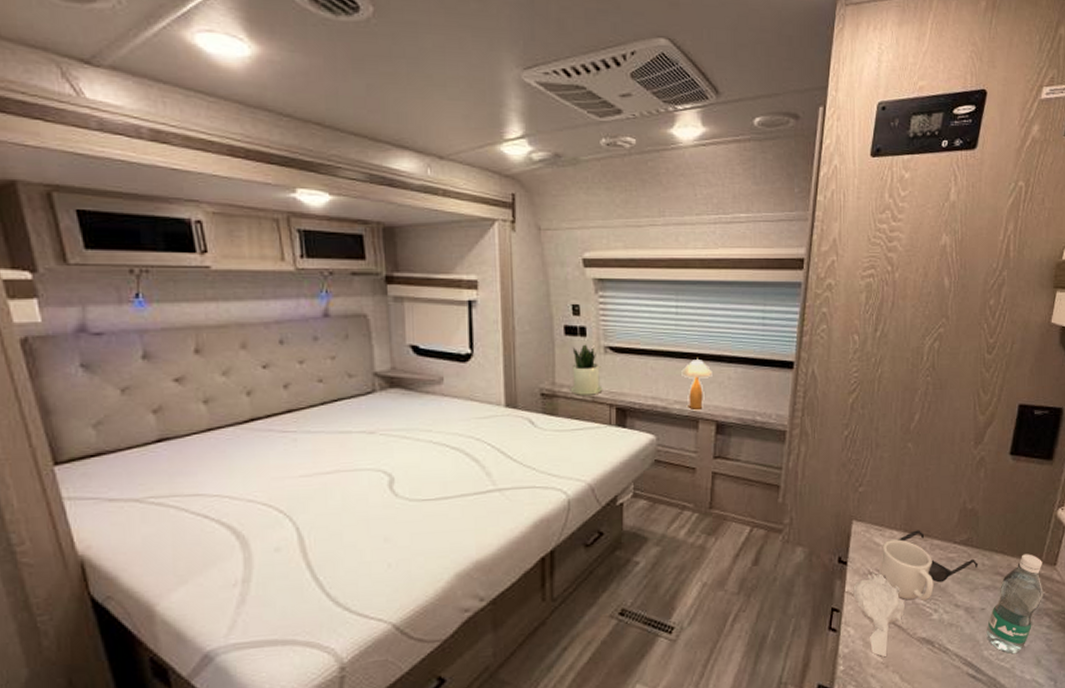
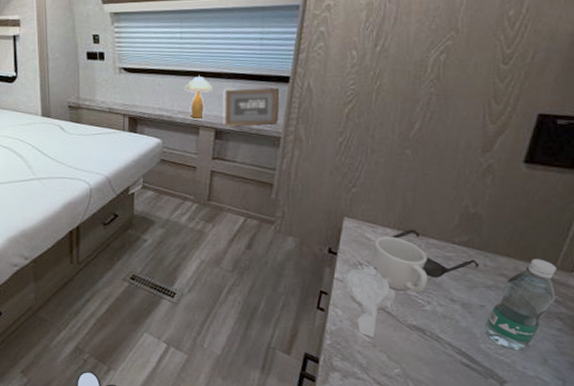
planter: present [570,344,603,396] -> none [91,66,118,107]
picture frame: none [725,374,784,420] -> present [224,88,279,127]

